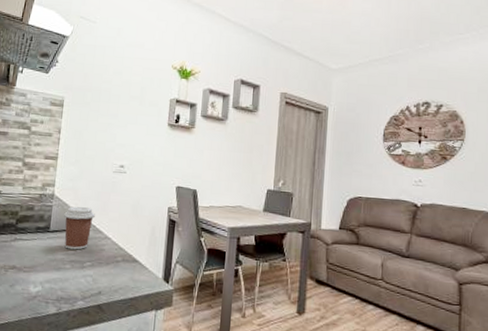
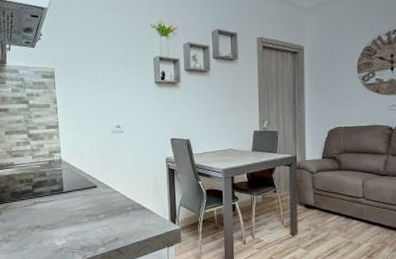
coffee cup: present [64,206,95,250] -> none [74,167,102,206]

